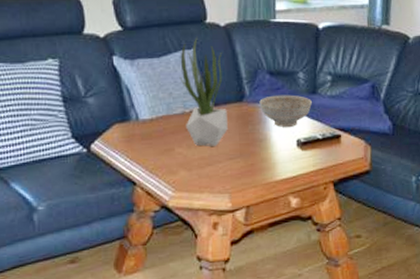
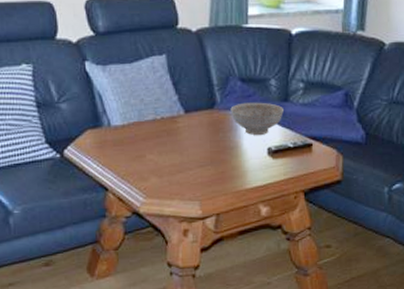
potted plant: present [179,36,228,146] -> none [151,42,199,153]

